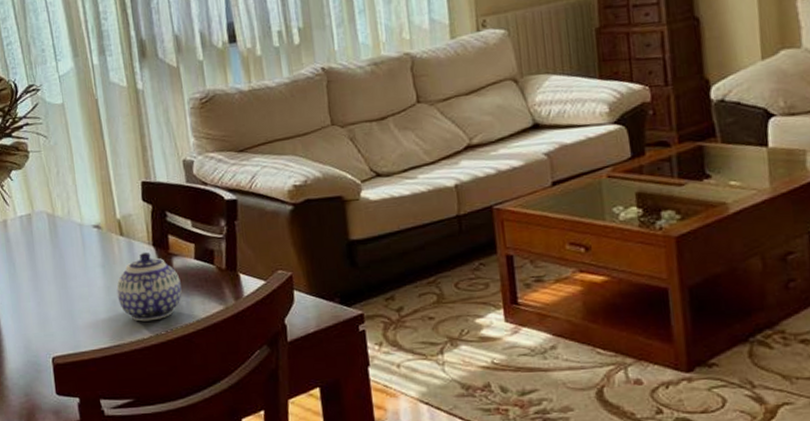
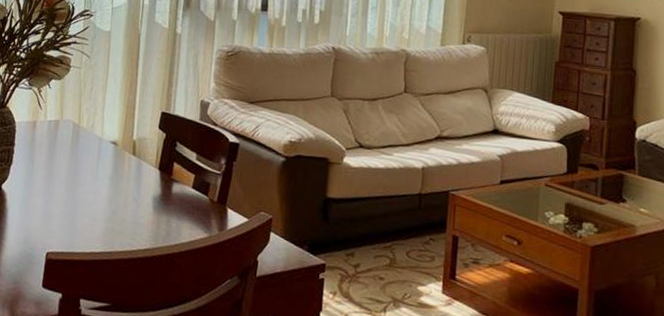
teapot: present [116,251,182,322] -> none [117,173,176,236]

